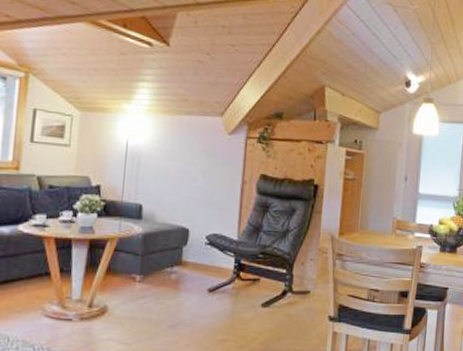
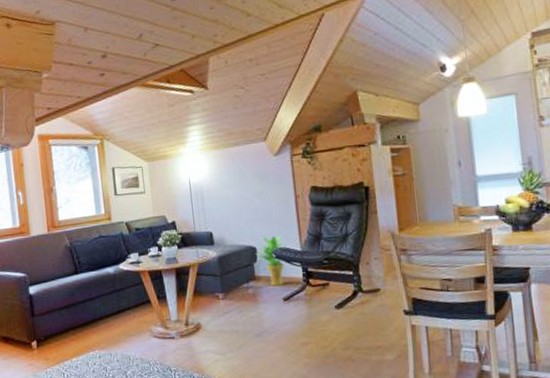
potted plant: none [187,218,224,276] -> present [255,236,288,287]

